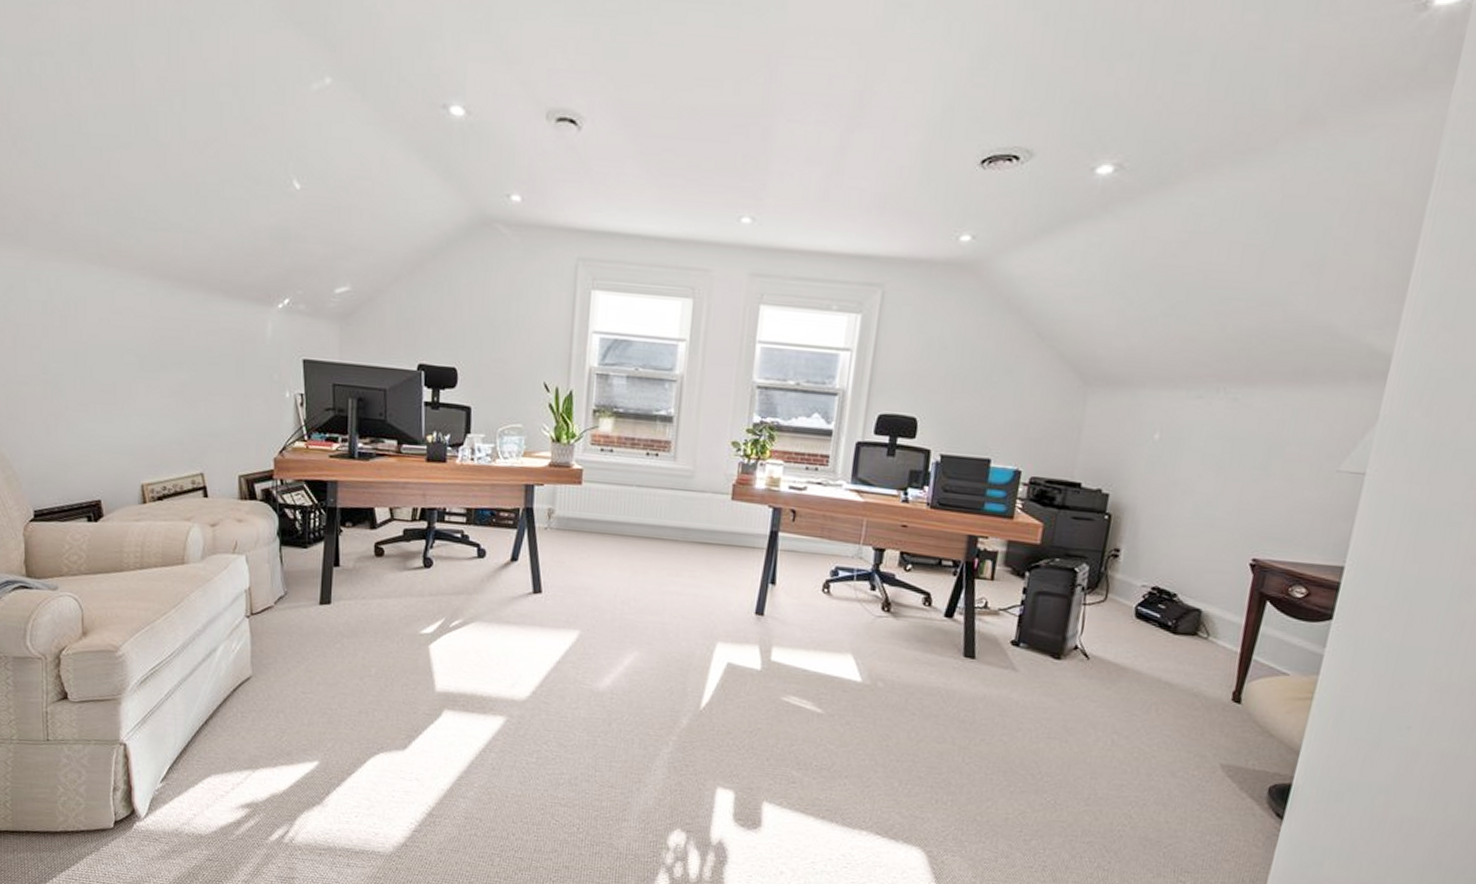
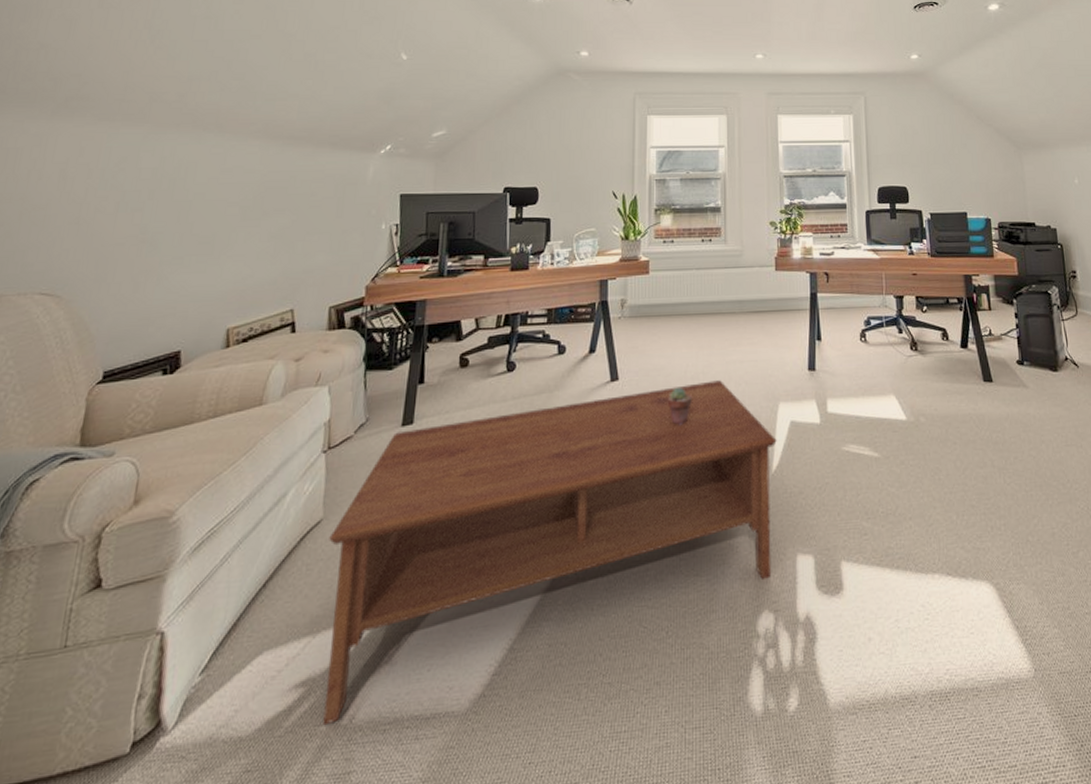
coffee table: none [259,608,710,841] -> present [323,380,777,726]
potted succulent: none [593,609,621,648] -> present [667,387,692,425]

